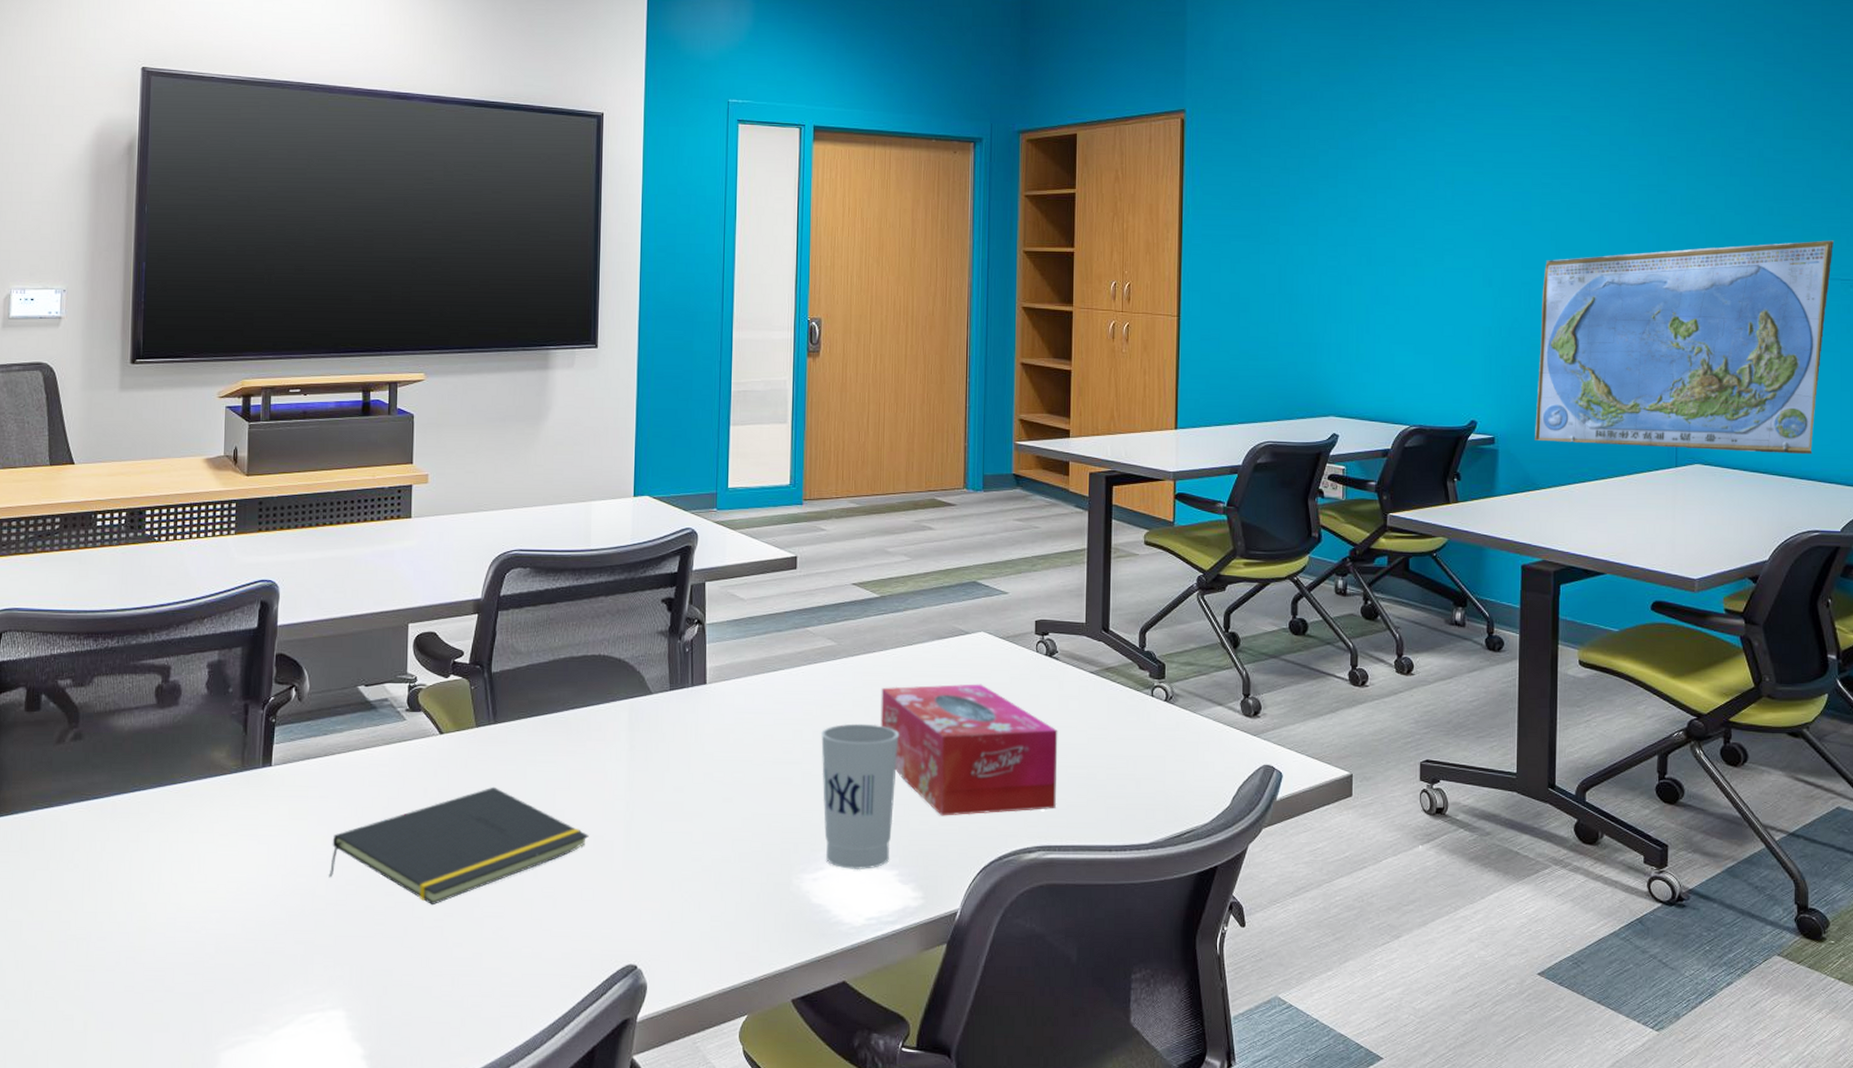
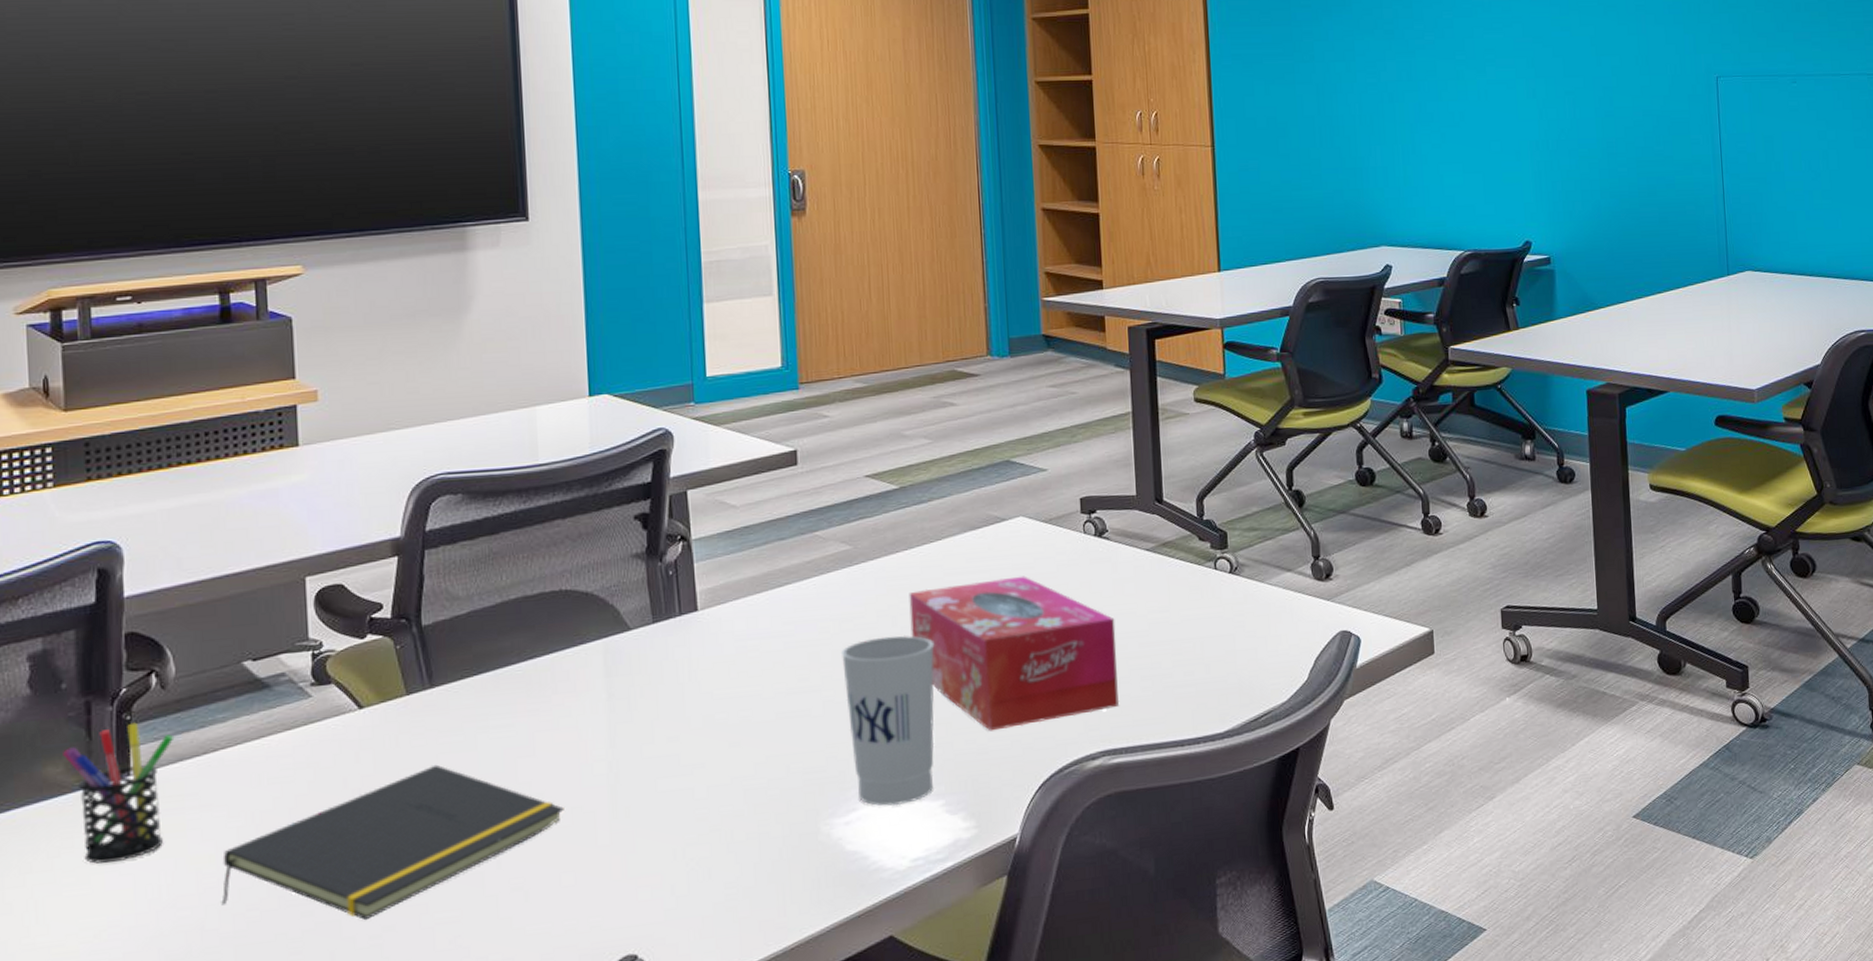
pen holder: none [226,724,305,832] -> present [63,722,175,864]
world map: present [1535,240,1833,454] -> none [1586,34,1858,258]

